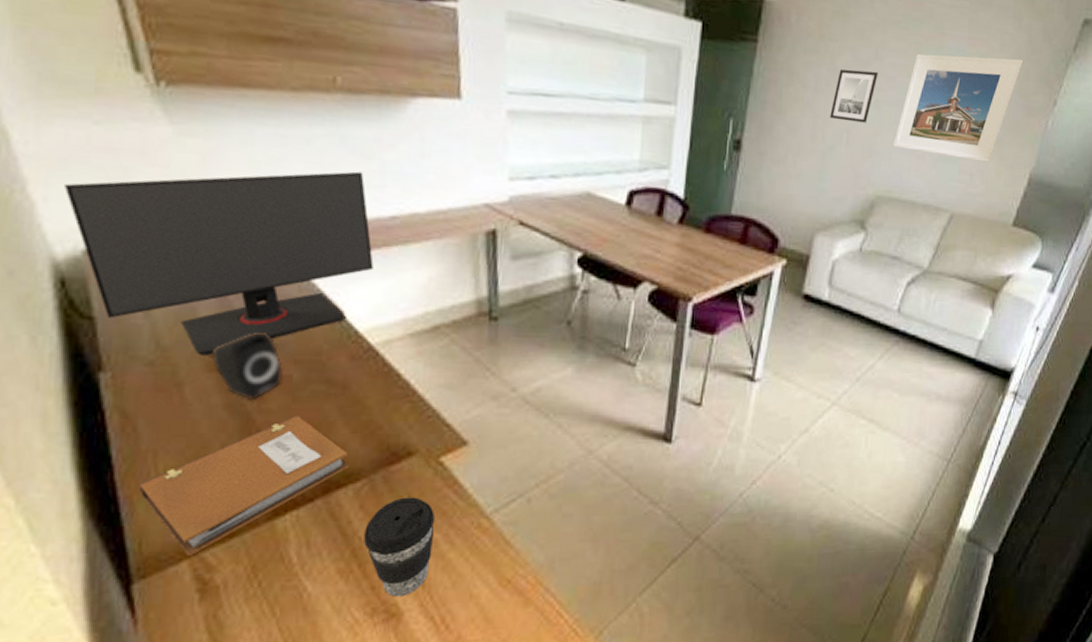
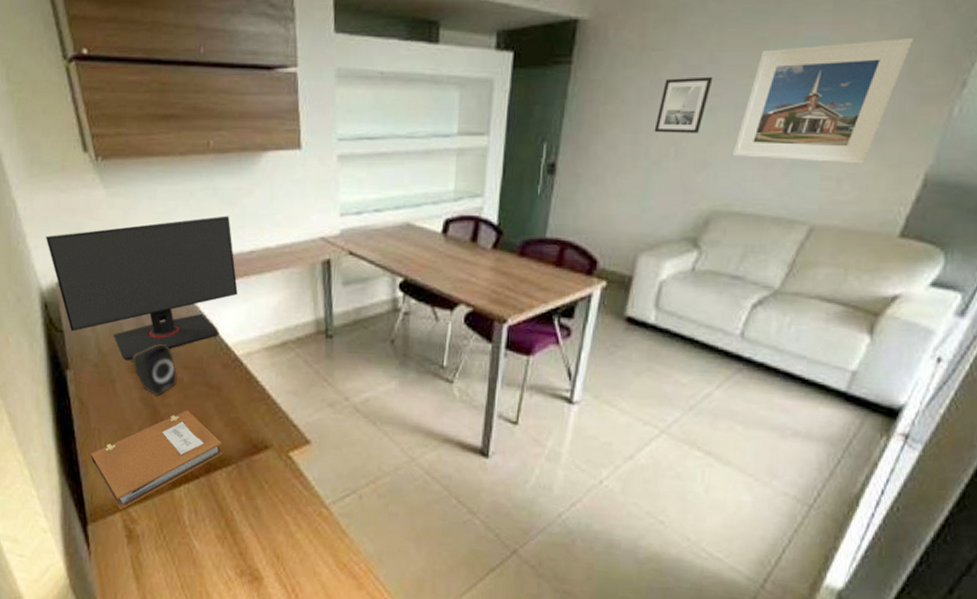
coffee cup: present [364,497,436,597] -> none [234,482,286,565]

